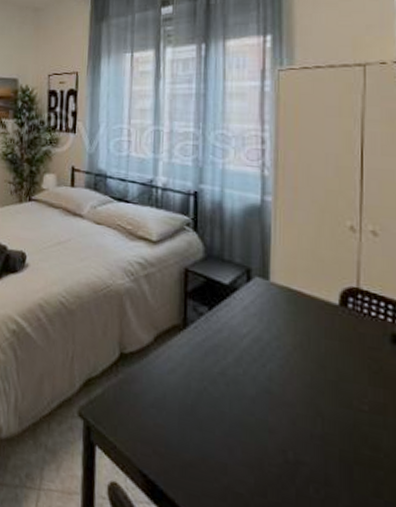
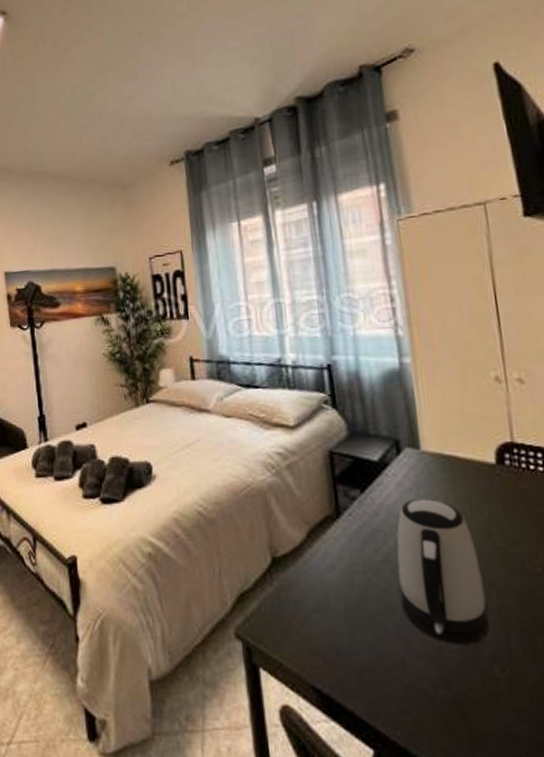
kettle: none [230,323,312,463] -> present [396,497,490,645]

